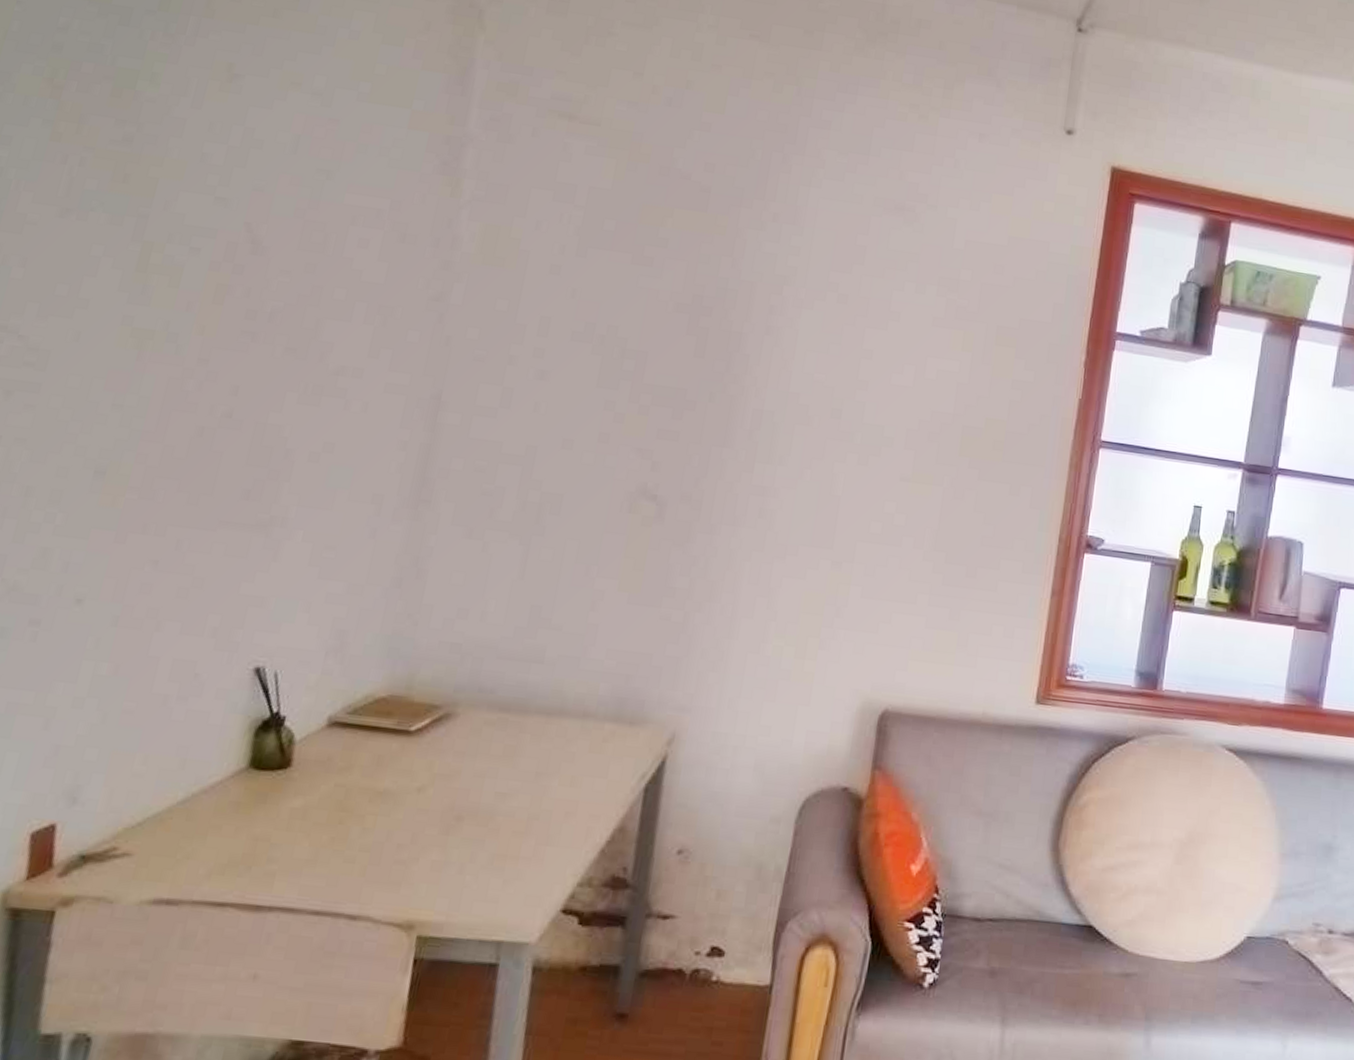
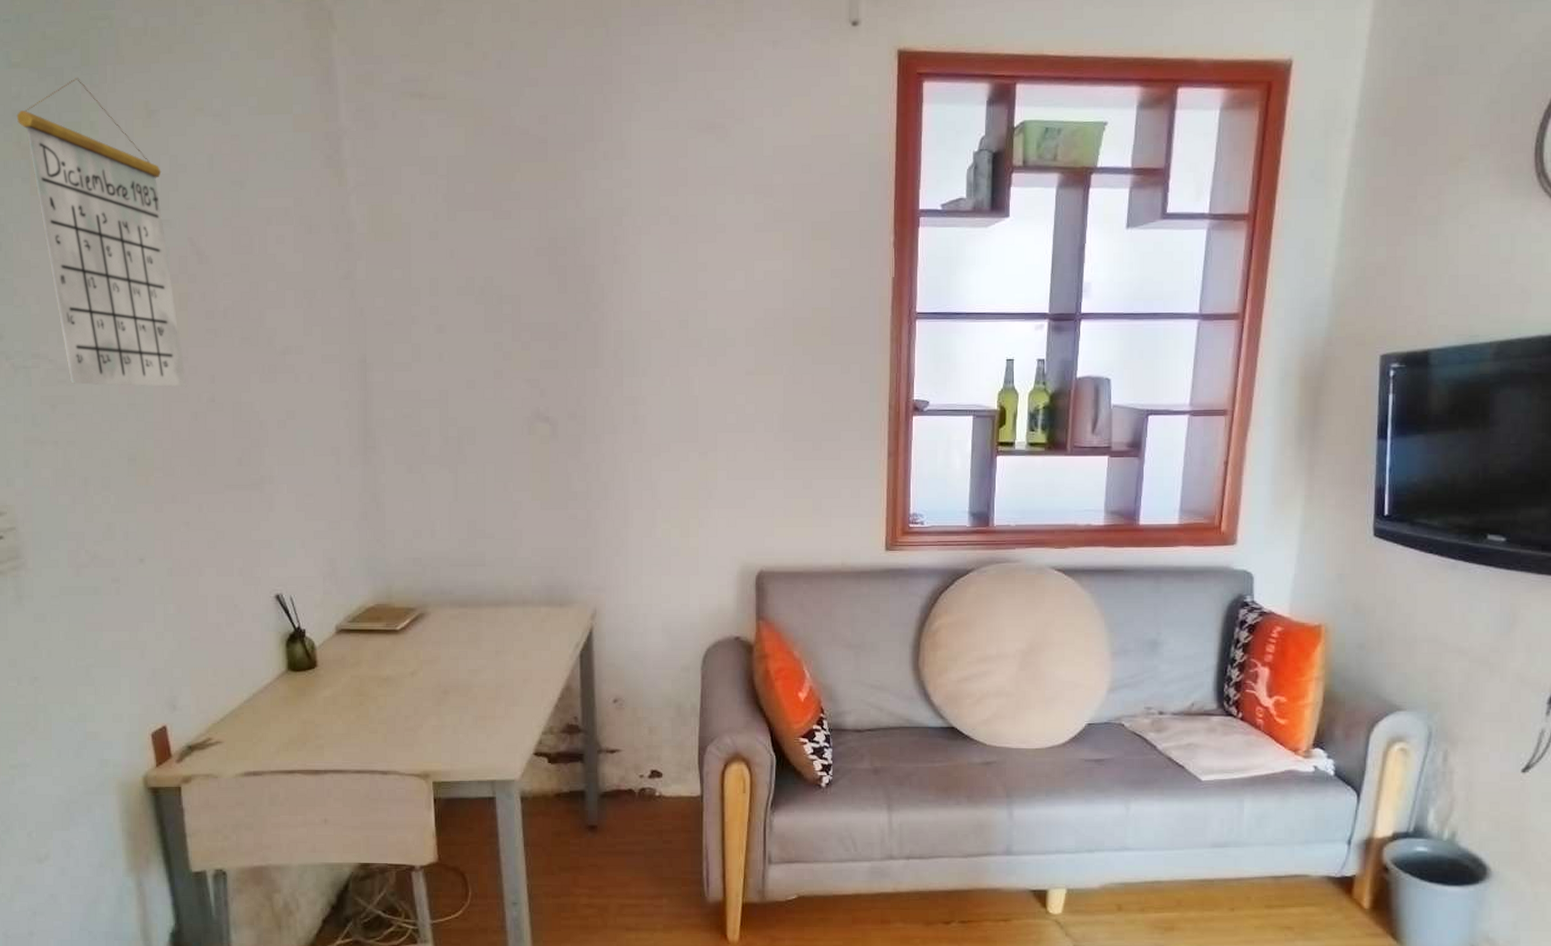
calendar: none [41,22,230,396] -> present [16,78,187,388]

